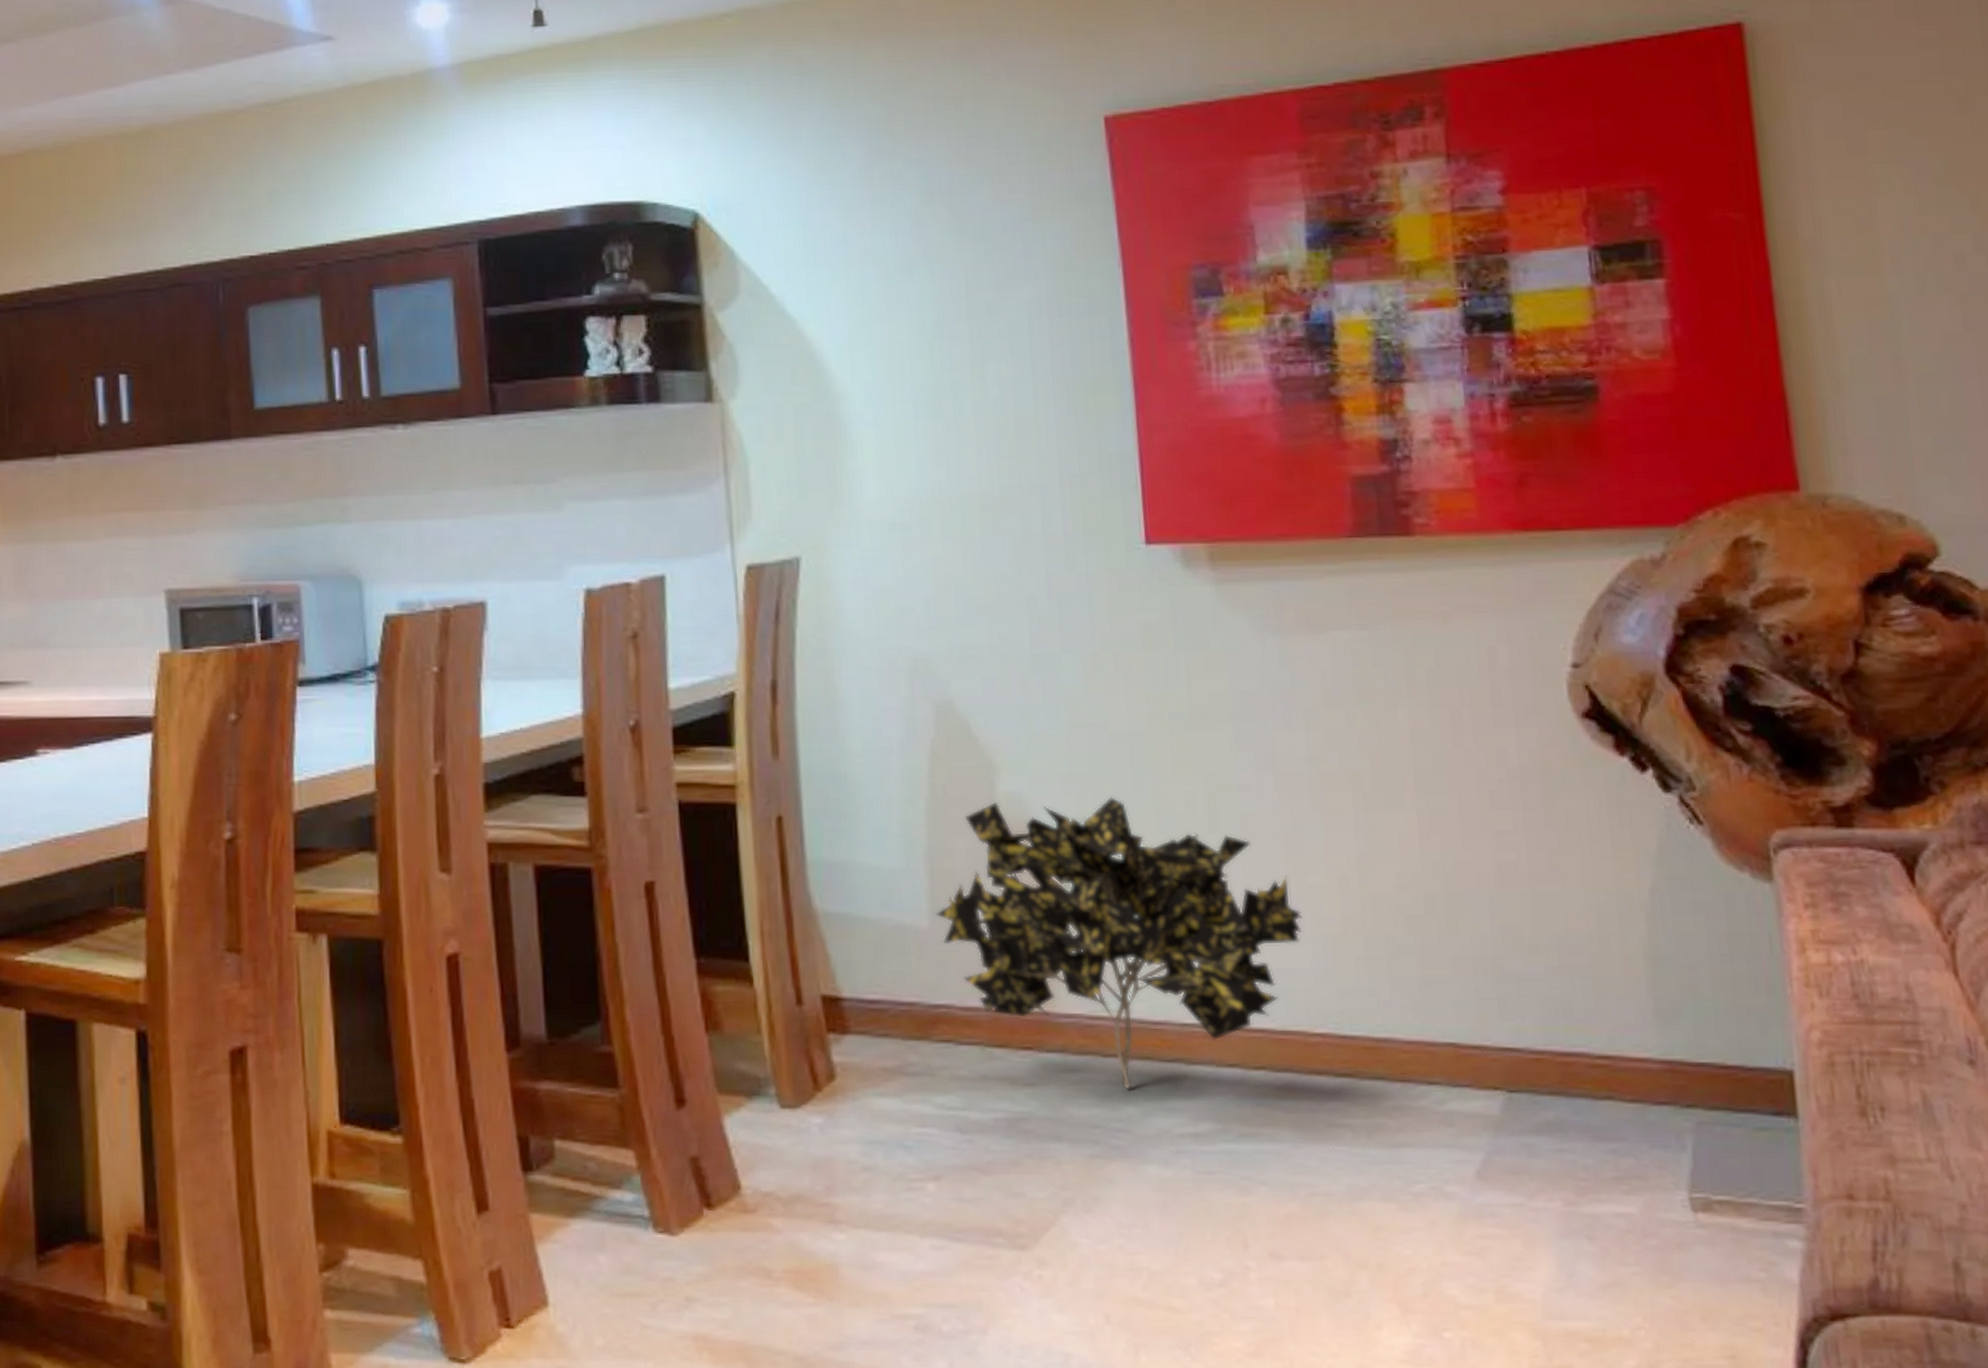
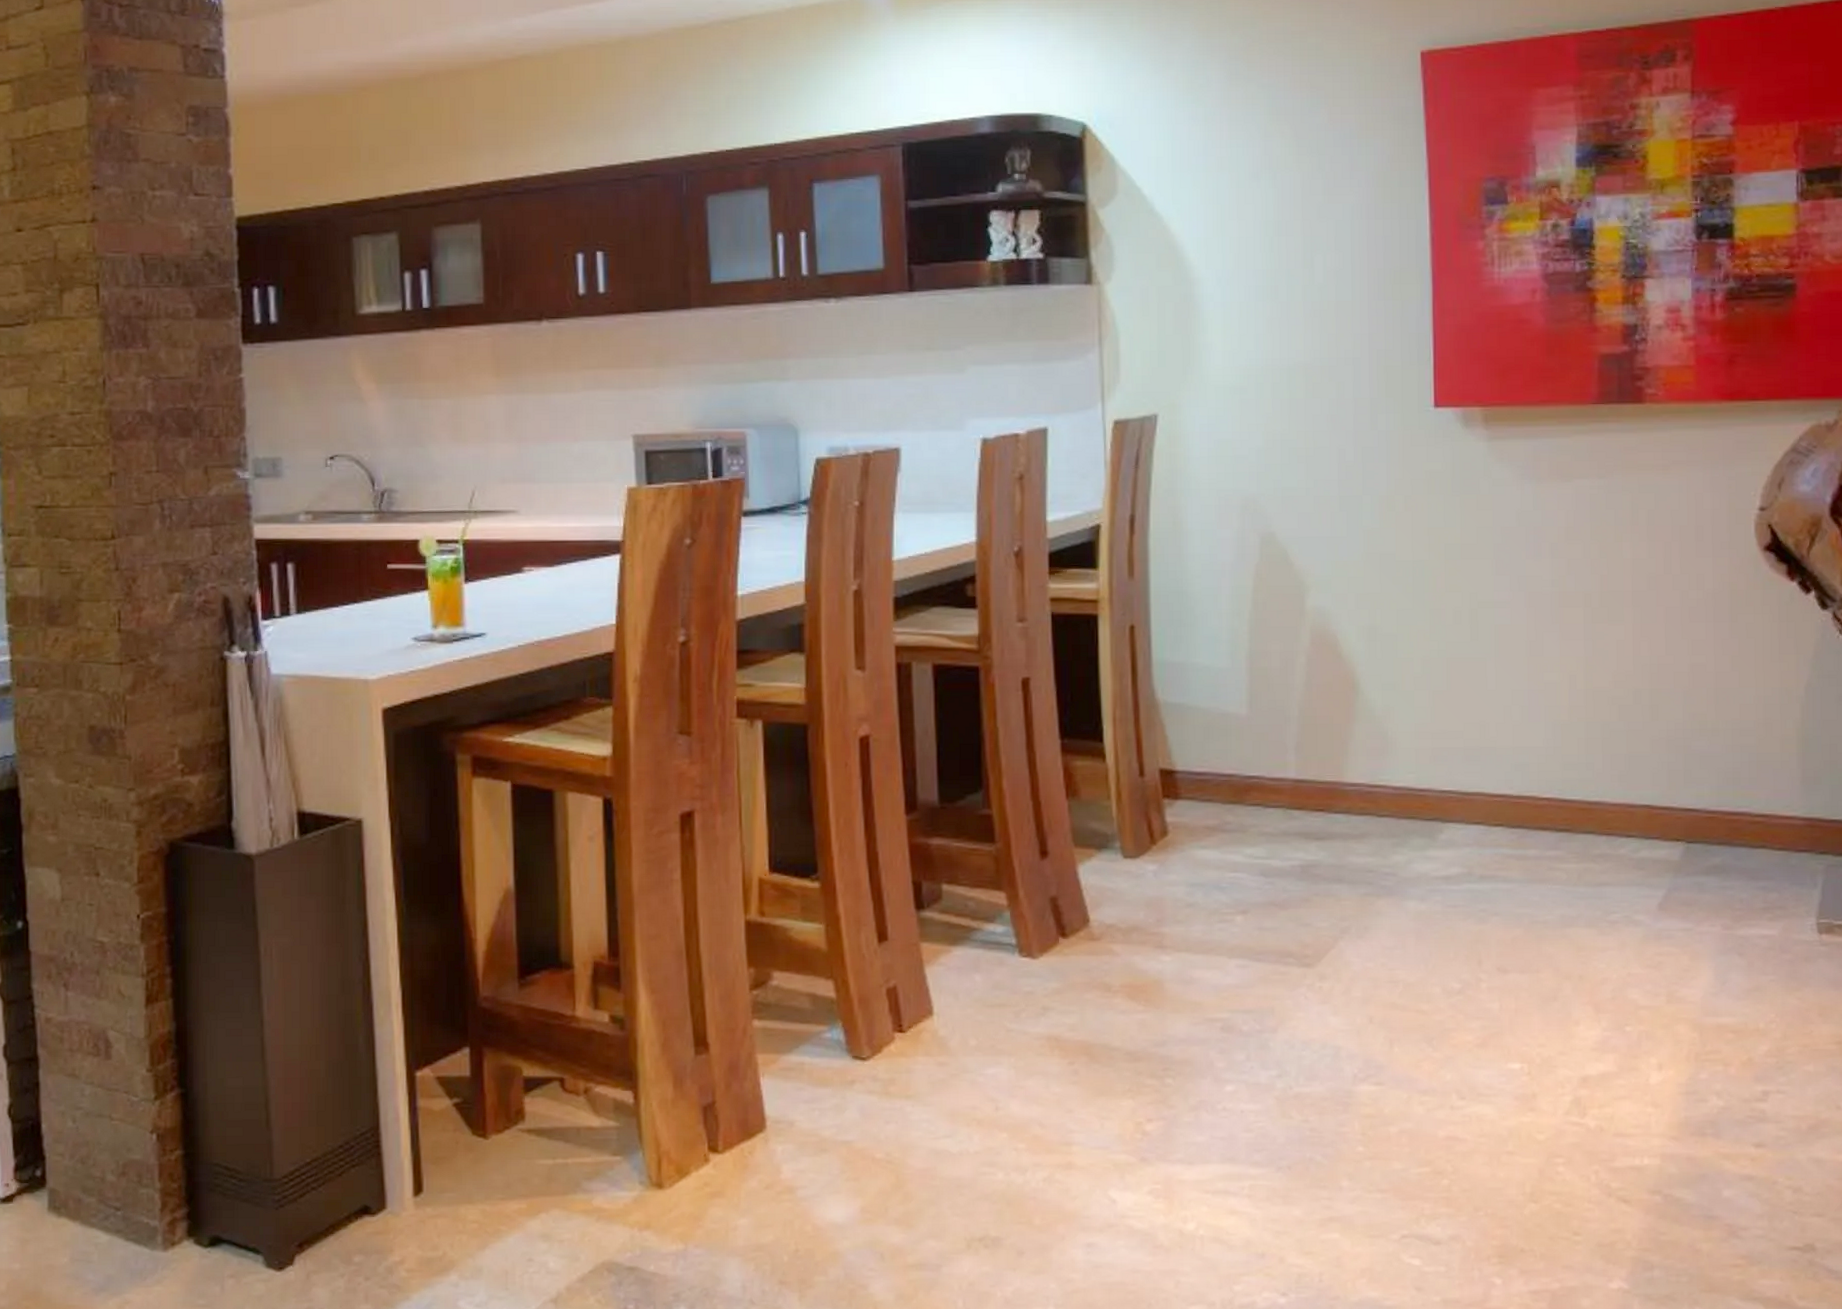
decorative plant: present [935,797,1303,1090] -> none [1253,611,1539,843]

